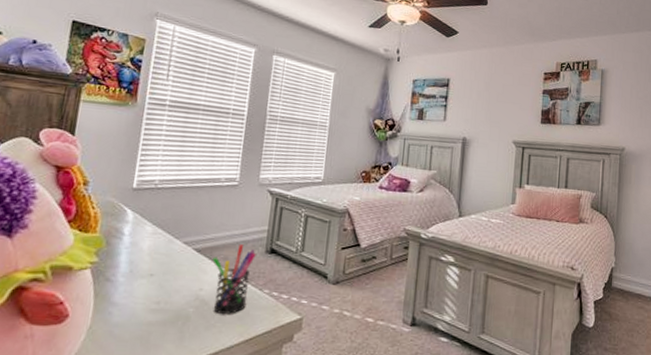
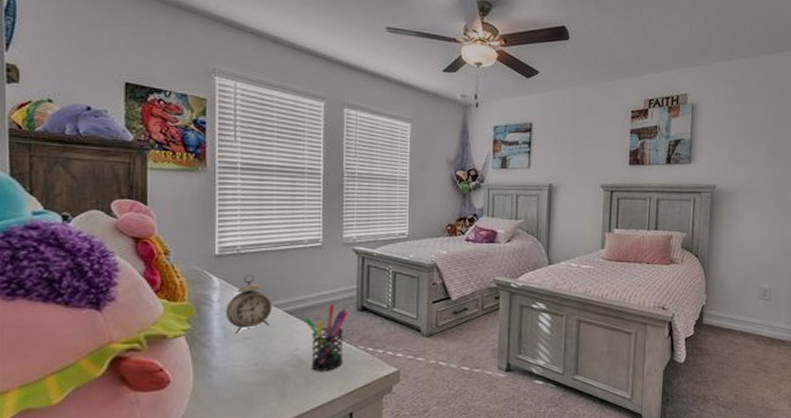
alarm clock: none [134,209,183,271] -> present [225,274,272,335]

